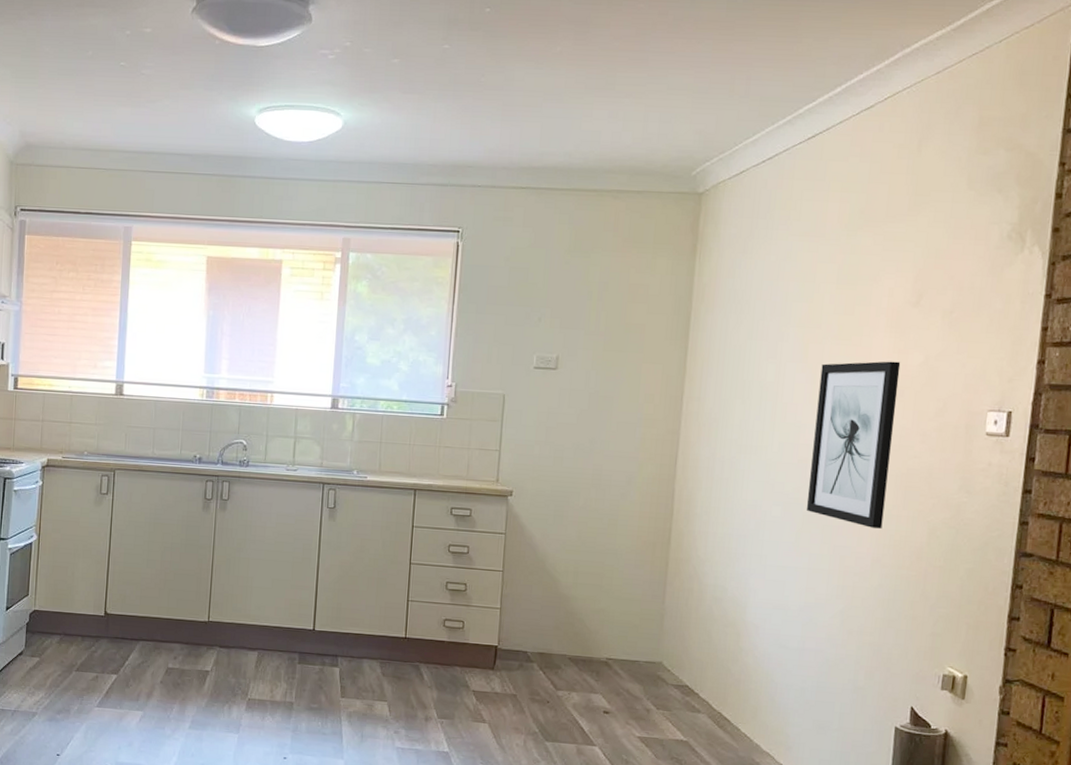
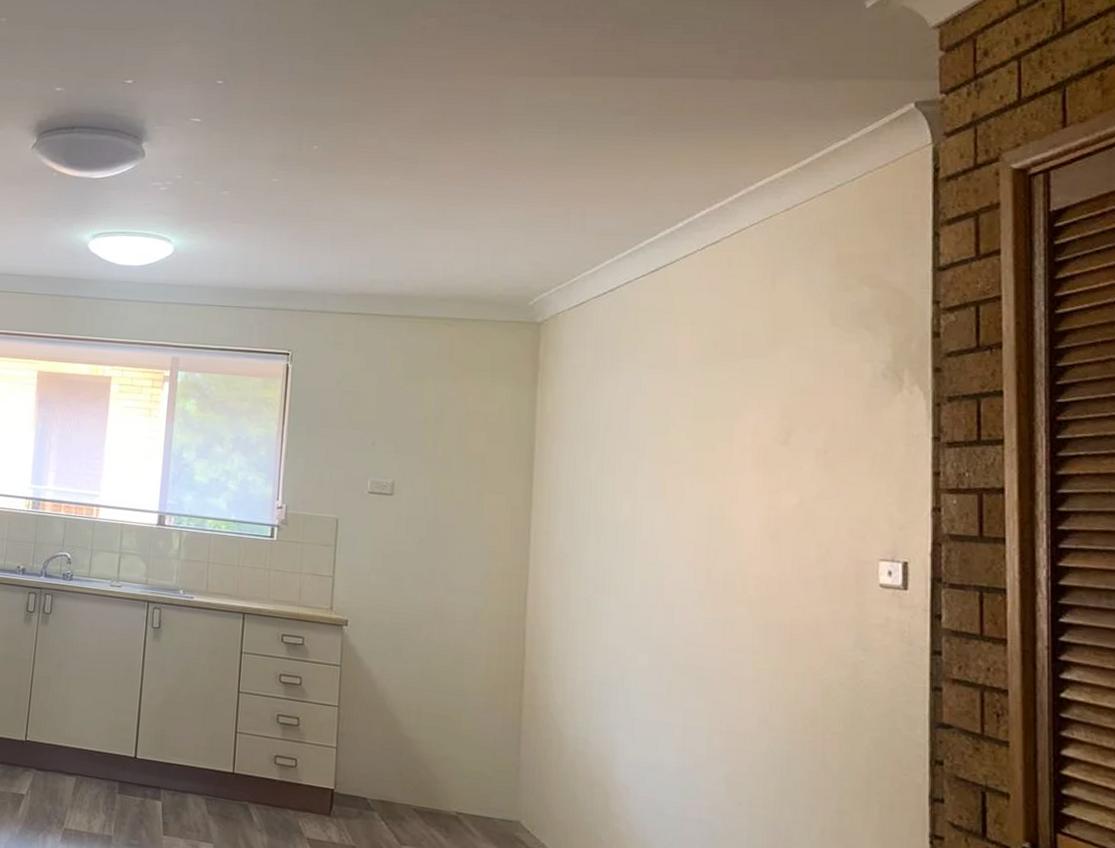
wall art: present [806,361,901,529] -> none [676,501,773,685]

